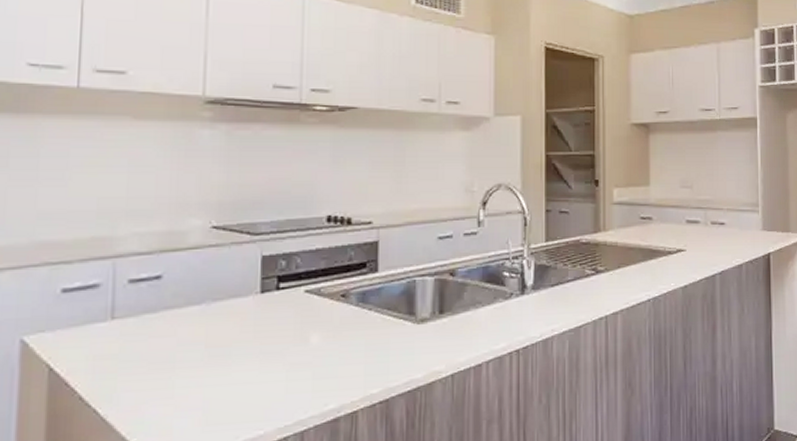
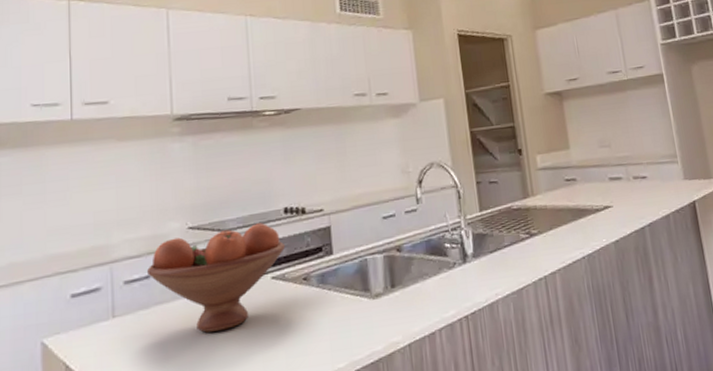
fruit bowl: none [158,230,323,344] -> present [147,223,285,333]

